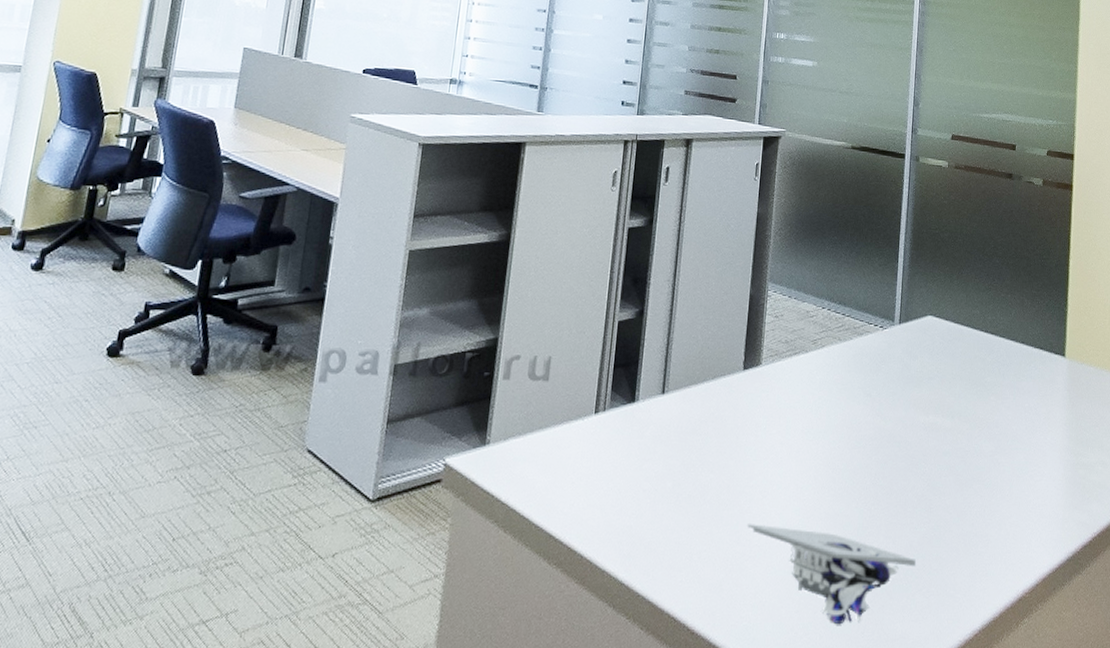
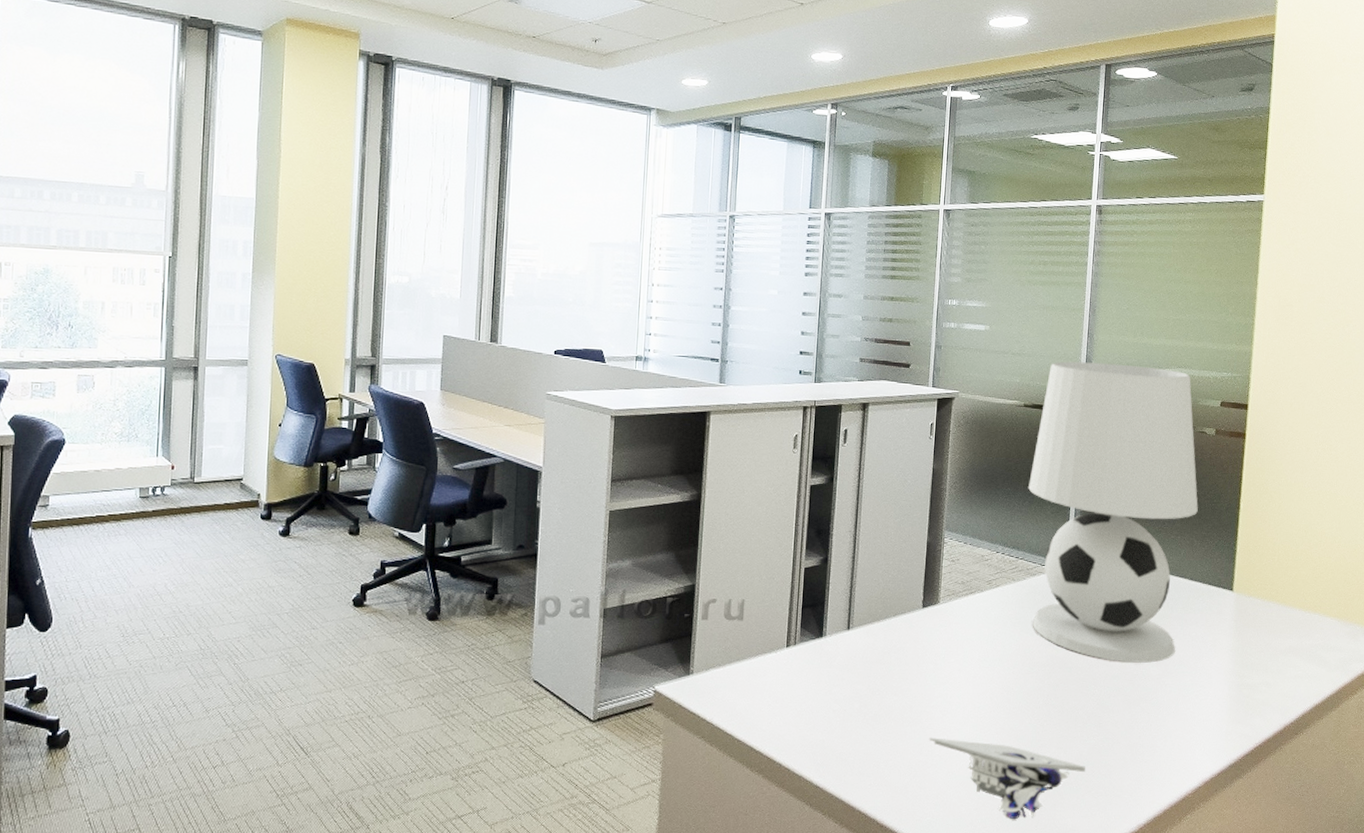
table lamp: none [856,102,1028,439] -> present [1028,361,1198,664]

